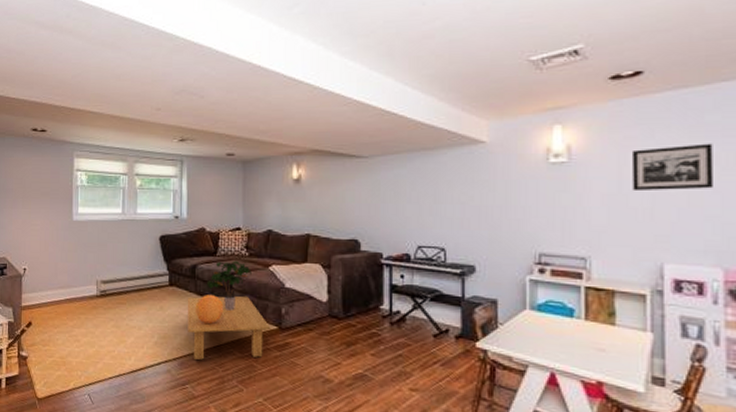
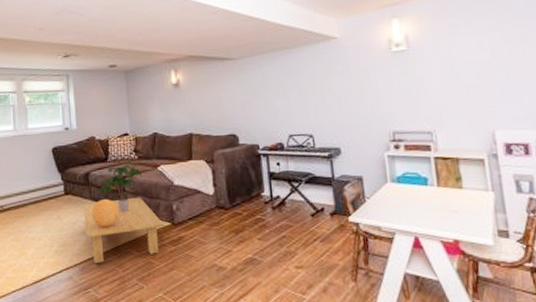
picture frame: present [631,143,715,192] -> none [457,25,526,71]

